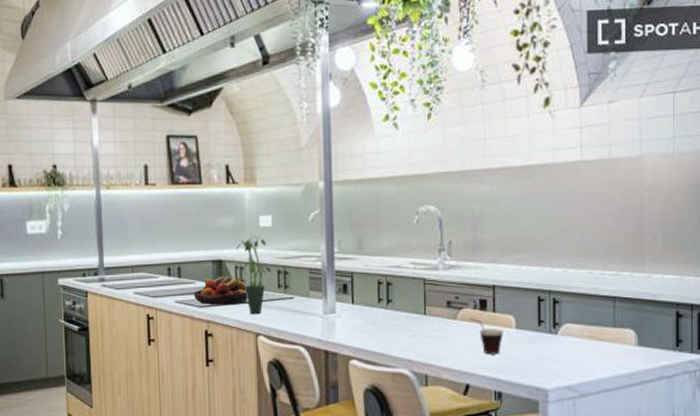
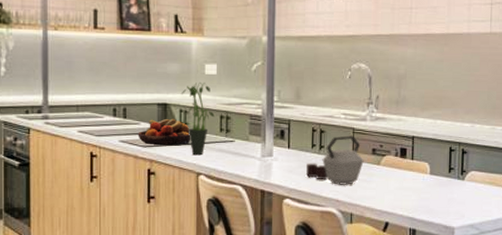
kettle: none [373,287,438,343] -> present [306,135,364,185]
cup: present [470,317,503,355] -> none [391,164,419,197]

